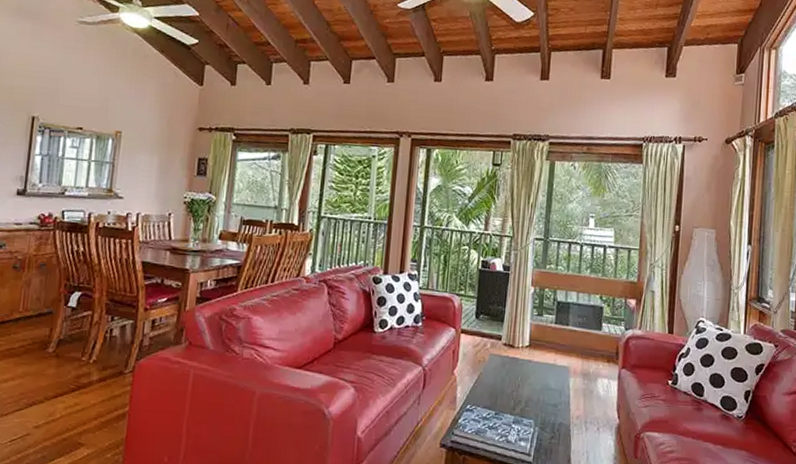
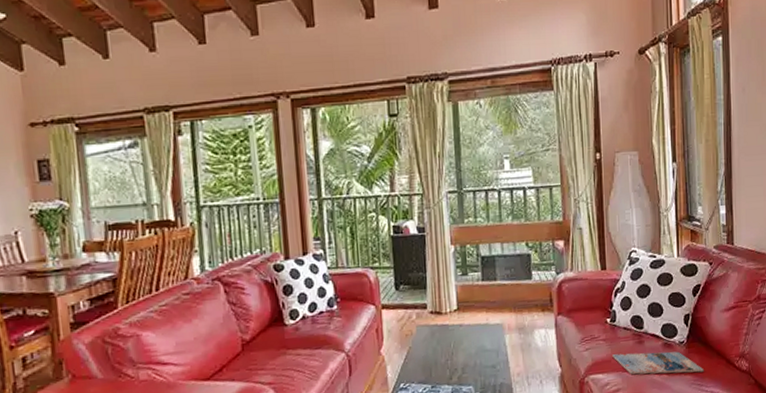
magazine: none [670,416,760,450] -> present [612,351,704,375]

